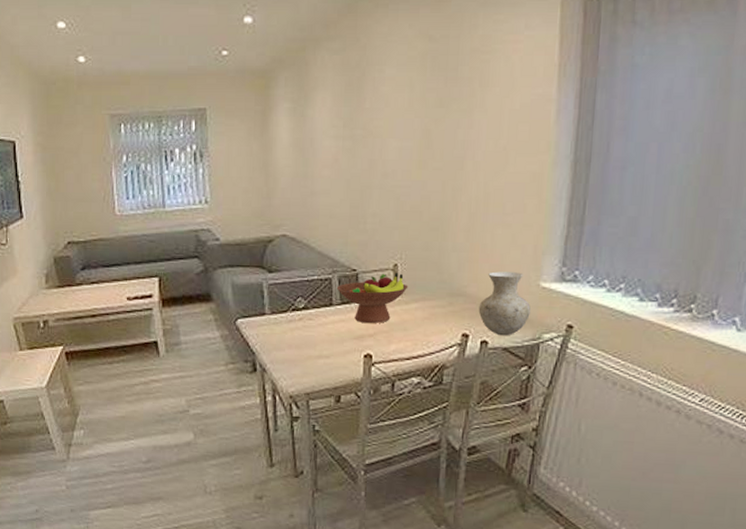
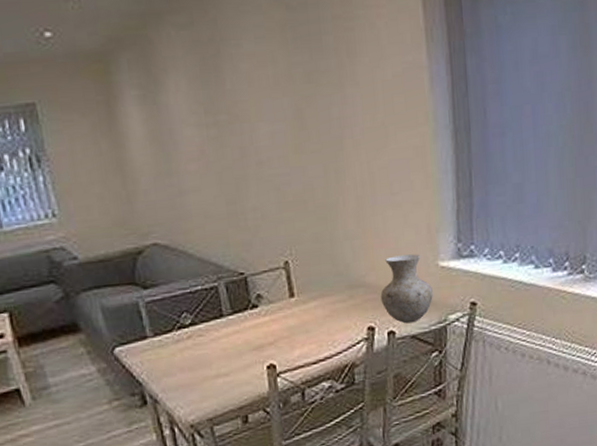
fruit bowl: present [336,272,408,323] -> none [224,270,304,331]

